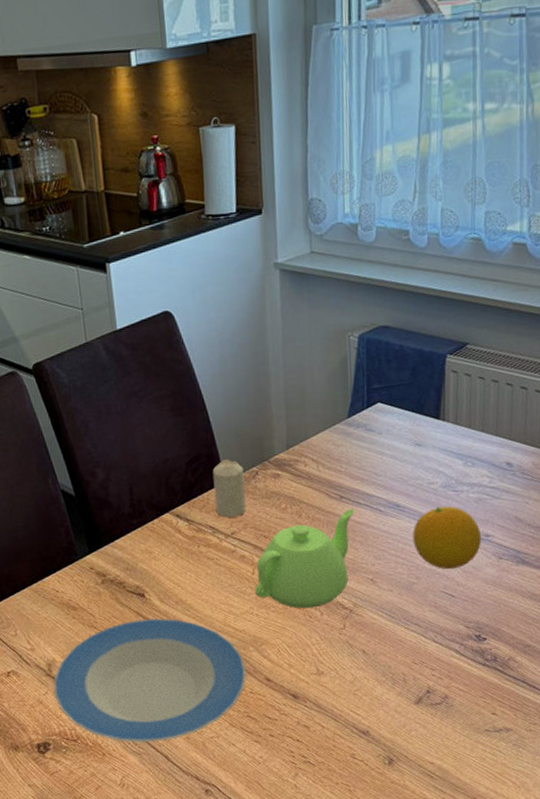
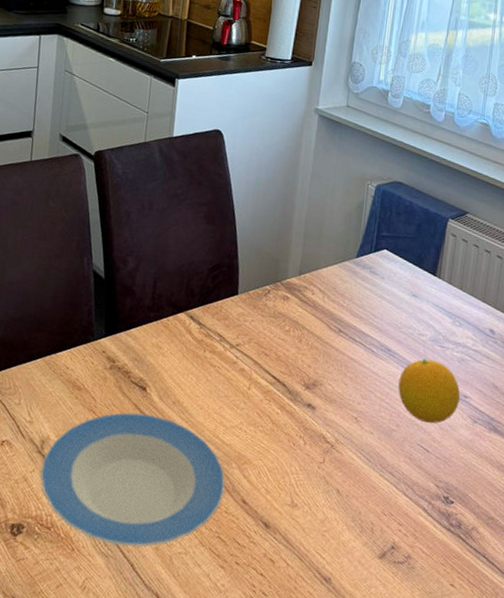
candle: present [212,459,246,518] -> none [226,273,258,330]
teapot: present [255,508,355,609] -> none [248,344,350,436]

